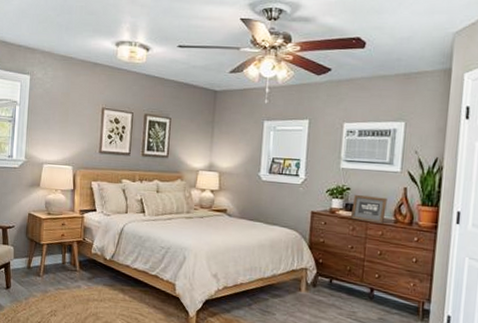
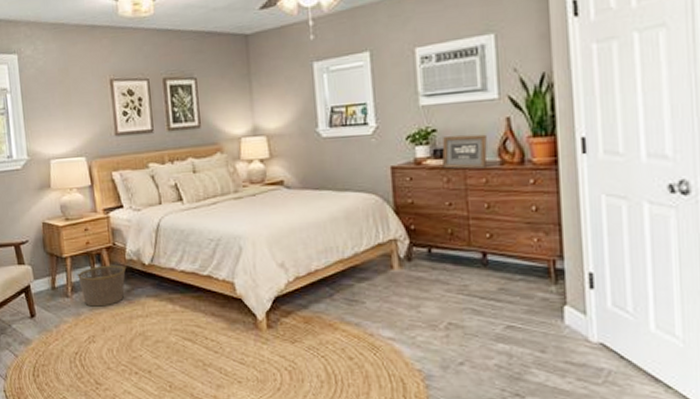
basket: none [50,255,91,289] -> present [76,264,127,307]

